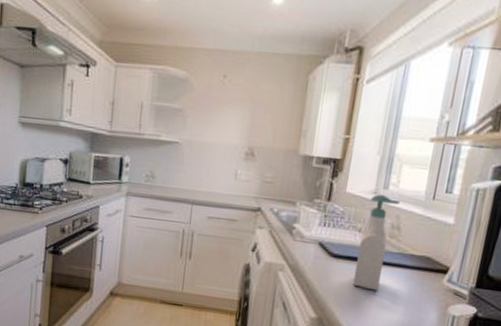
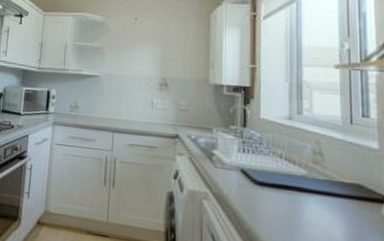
soap bottle: present [353,194,400,291] -> none [283,120,317,223]

